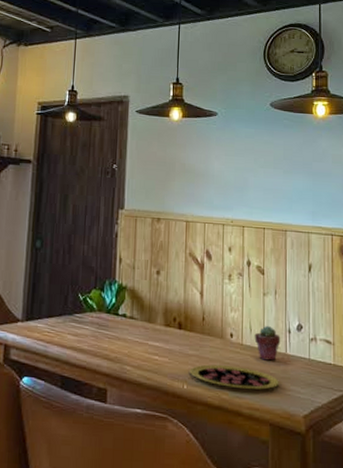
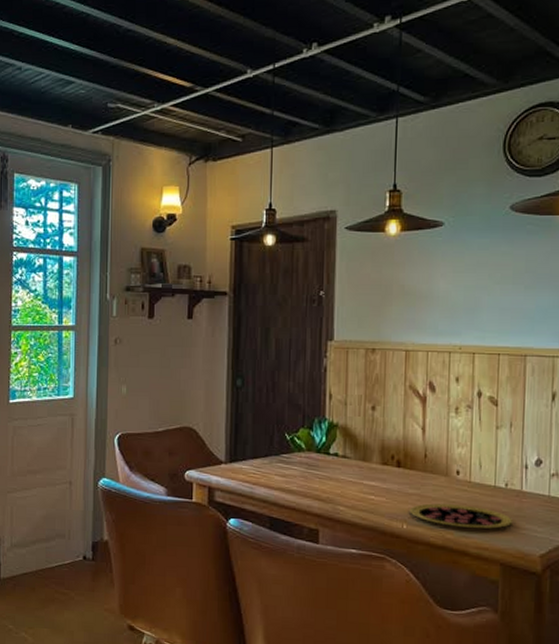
potted succulent: present [254,325,281,361] -> none [484,461,516,499]

